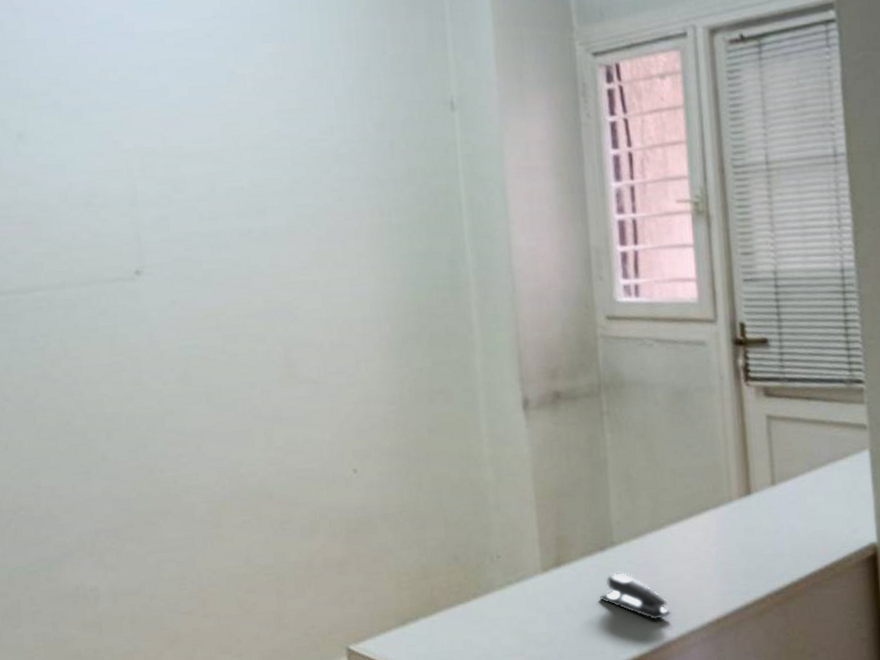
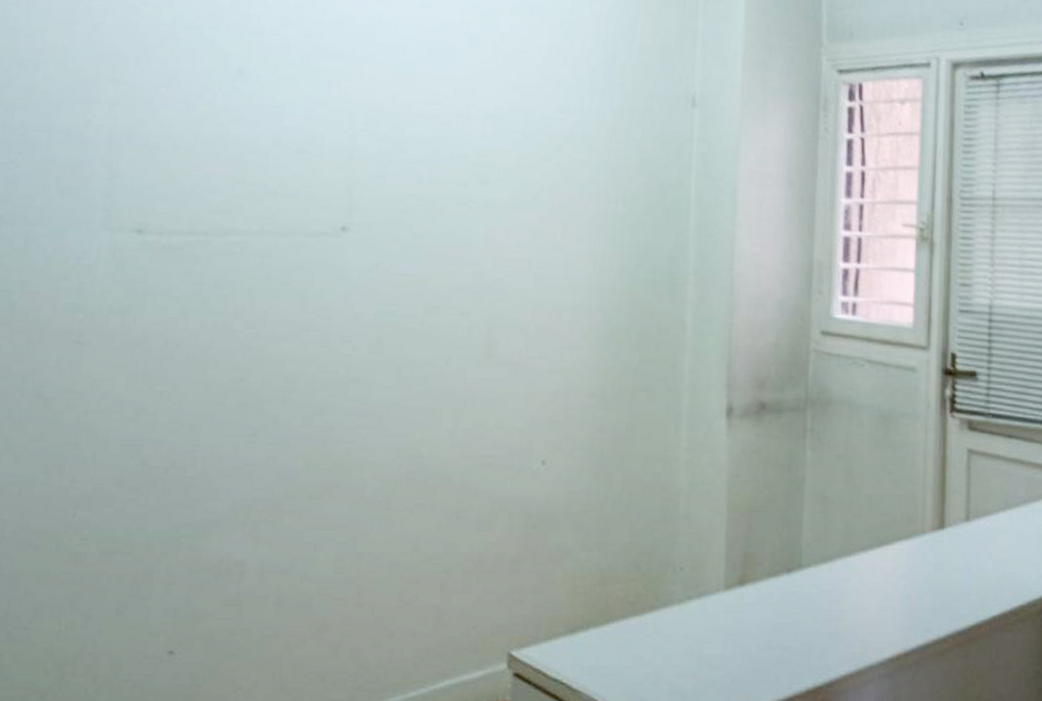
stapler: present [600,572,671,621] -> none [781,597,851,652]

